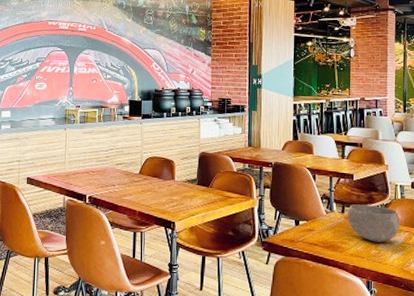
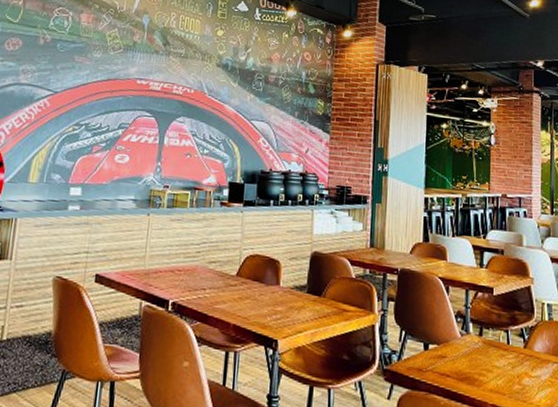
bowl: present [347,204,400,243] -> none [485,325,548,376]

